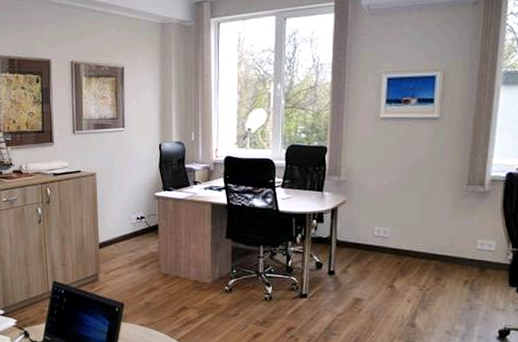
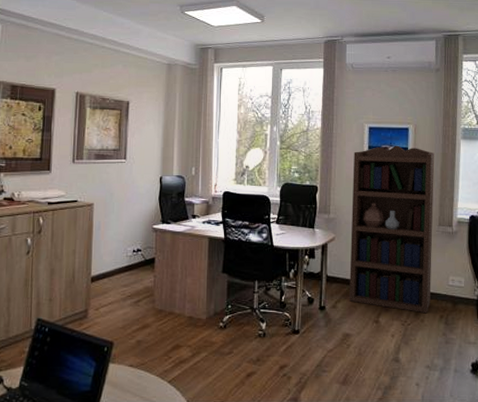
bookcase: none [361,96,467,279] -> present [349,145,435,314]

